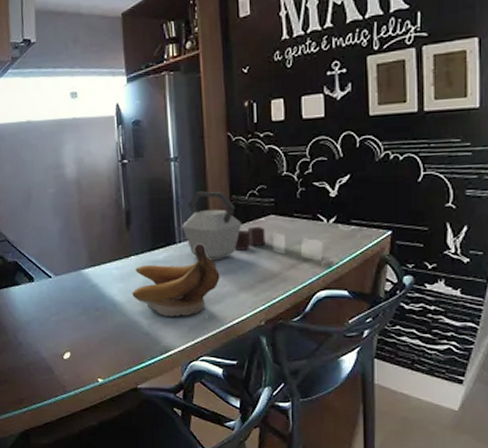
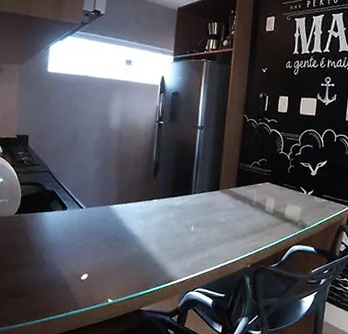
banana: present [132,243,220,317] -> none [149,196,222,254]
kettle: present [182,191,265,261] -> none [198,155,261,212]

